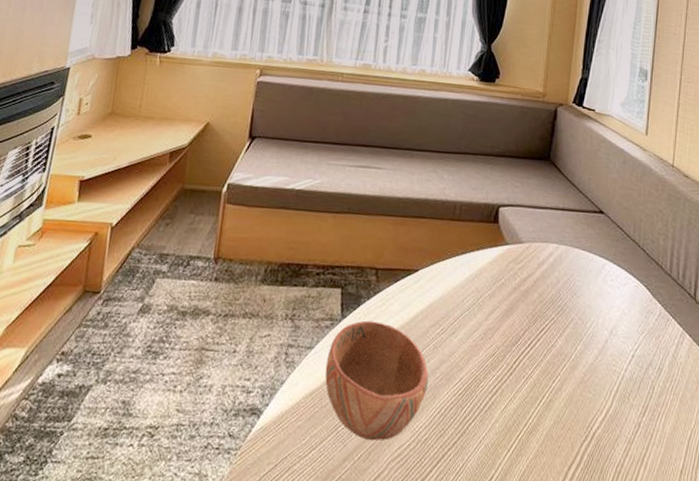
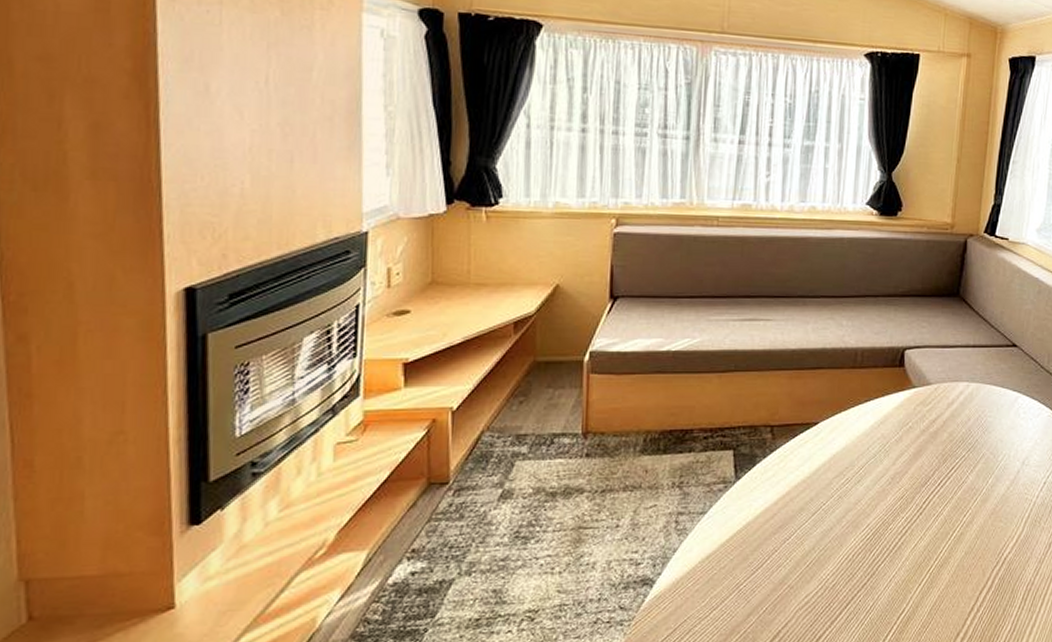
bowl: present [325,320,429,441] -> none [721,479,835,594]

